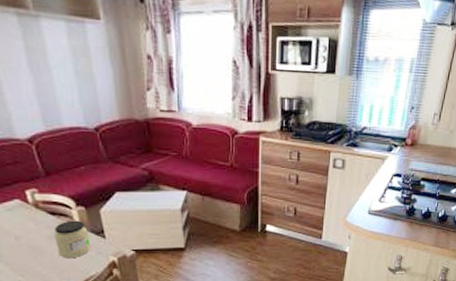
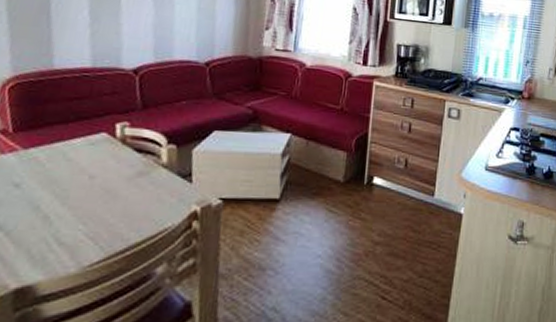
jar: present [53,220,91,259] -> none [133,159,174,205]

